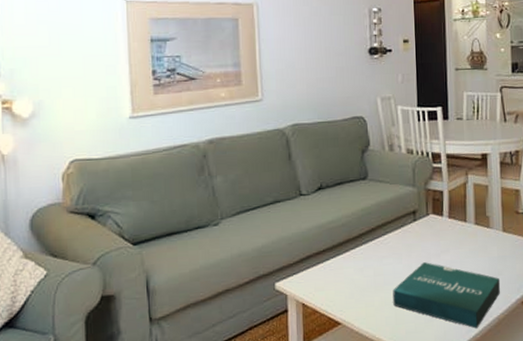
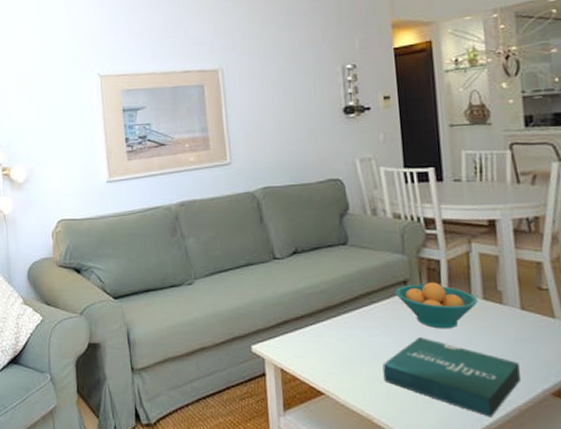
fruit bowl: none [406,211,471,254] -> present [395,282,478,329]

